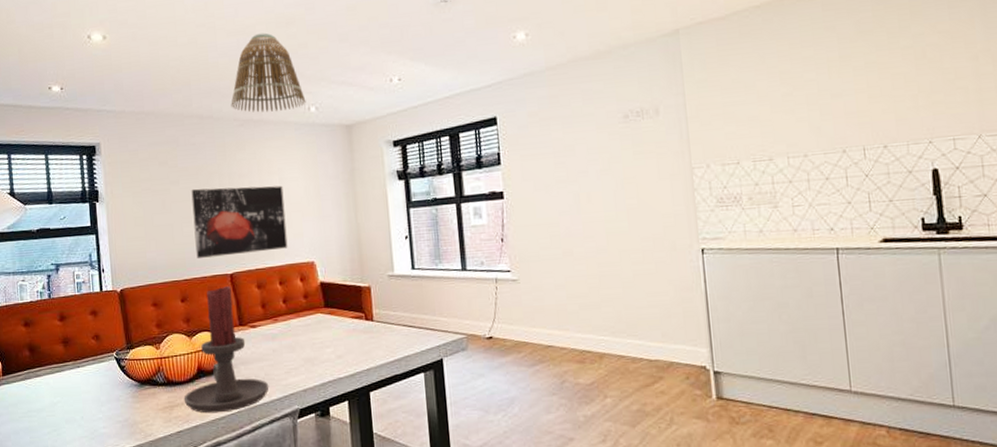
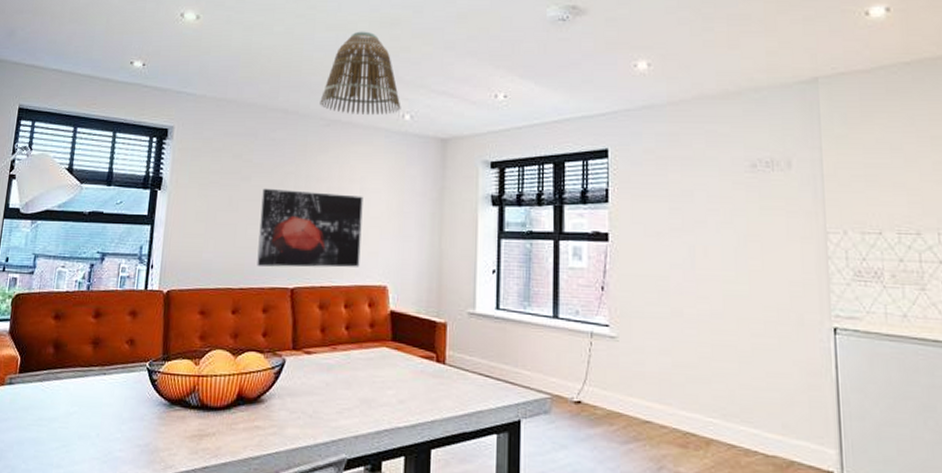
candle holder: present [183,285,269,414] -> none [216,301,316,451]

